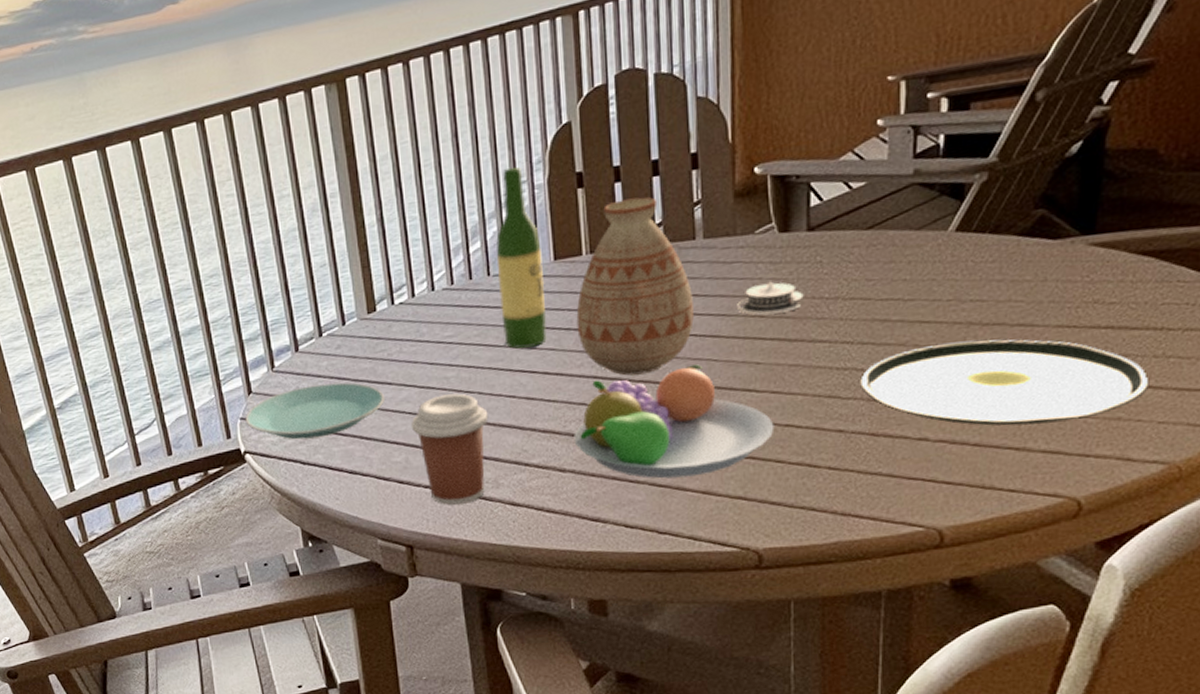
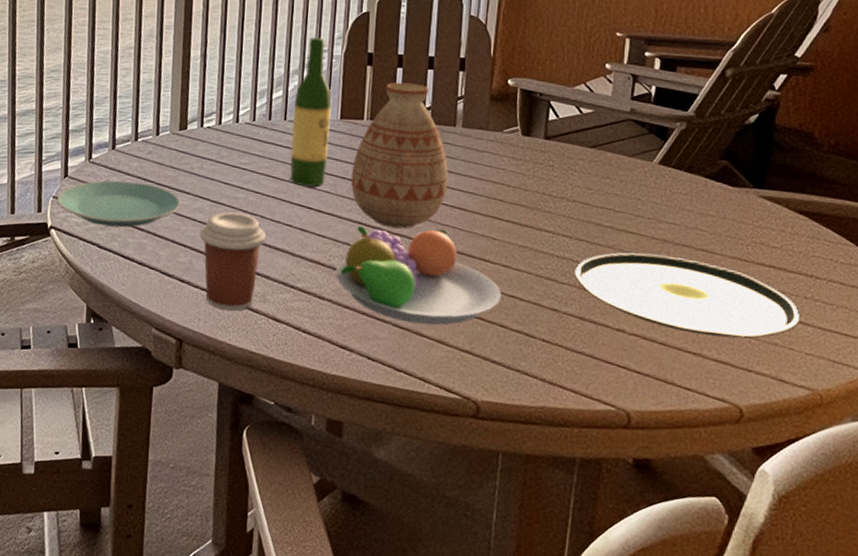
architectural model: present [737,280,804,315] -> none [483,172,537,201]

